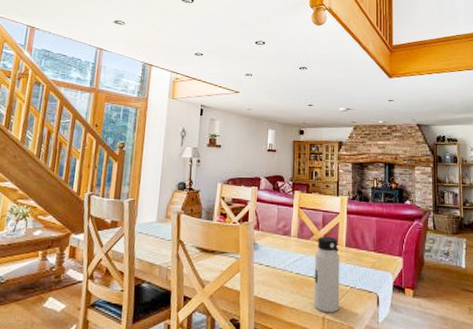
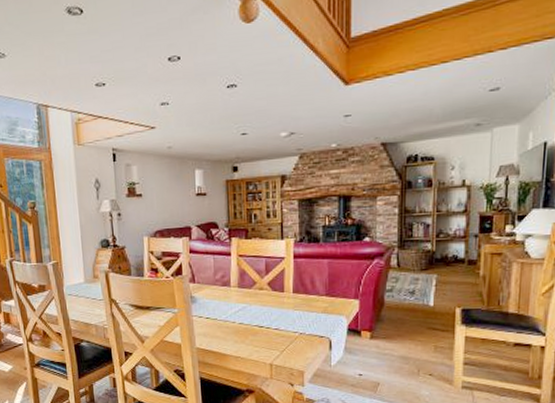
water bottle: present [313,236,340,313] -> none [258,283,288,359]

